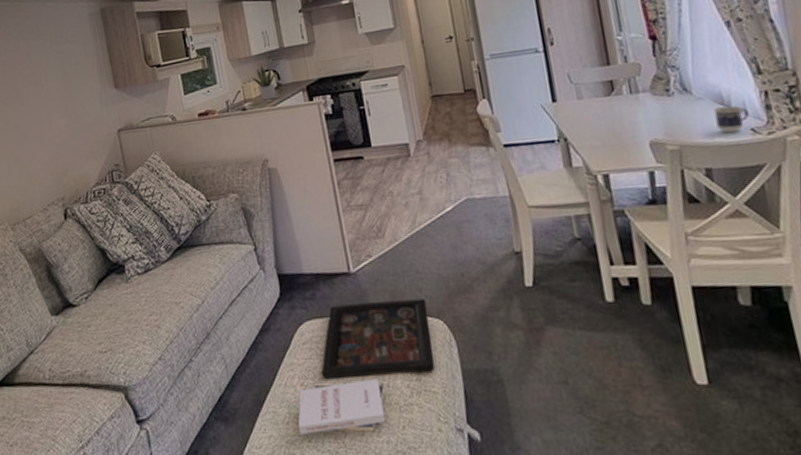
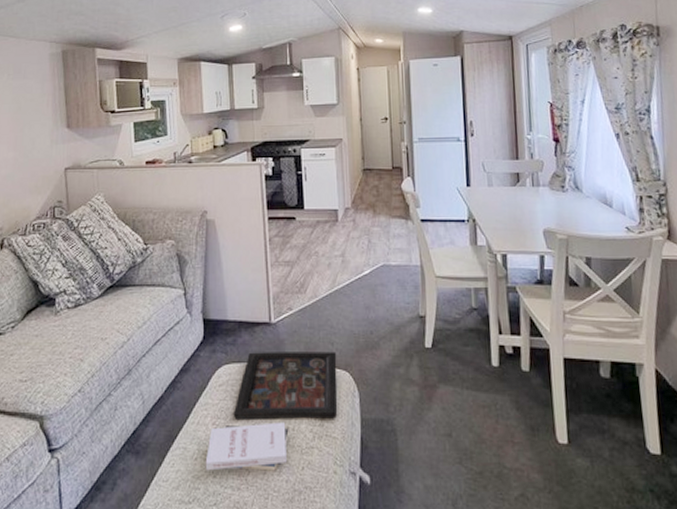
potted plant: present [252,65,277,101] -> none [202,123,225,156]
cup: present [713,105,749,134] -> none [598,206,626,229]

